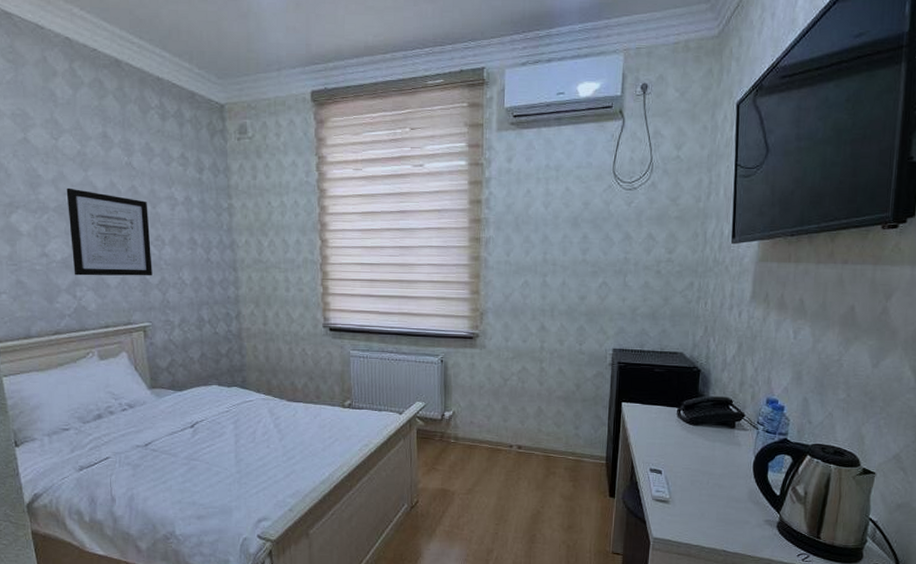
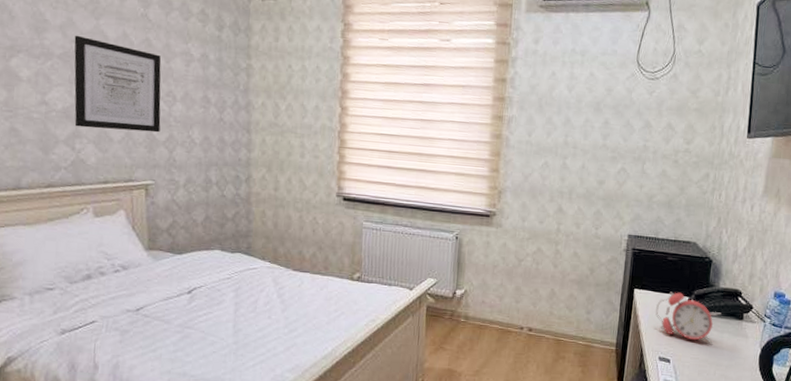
alarm clock: none [644,403,712,454] -> present [655,291,721,344]

